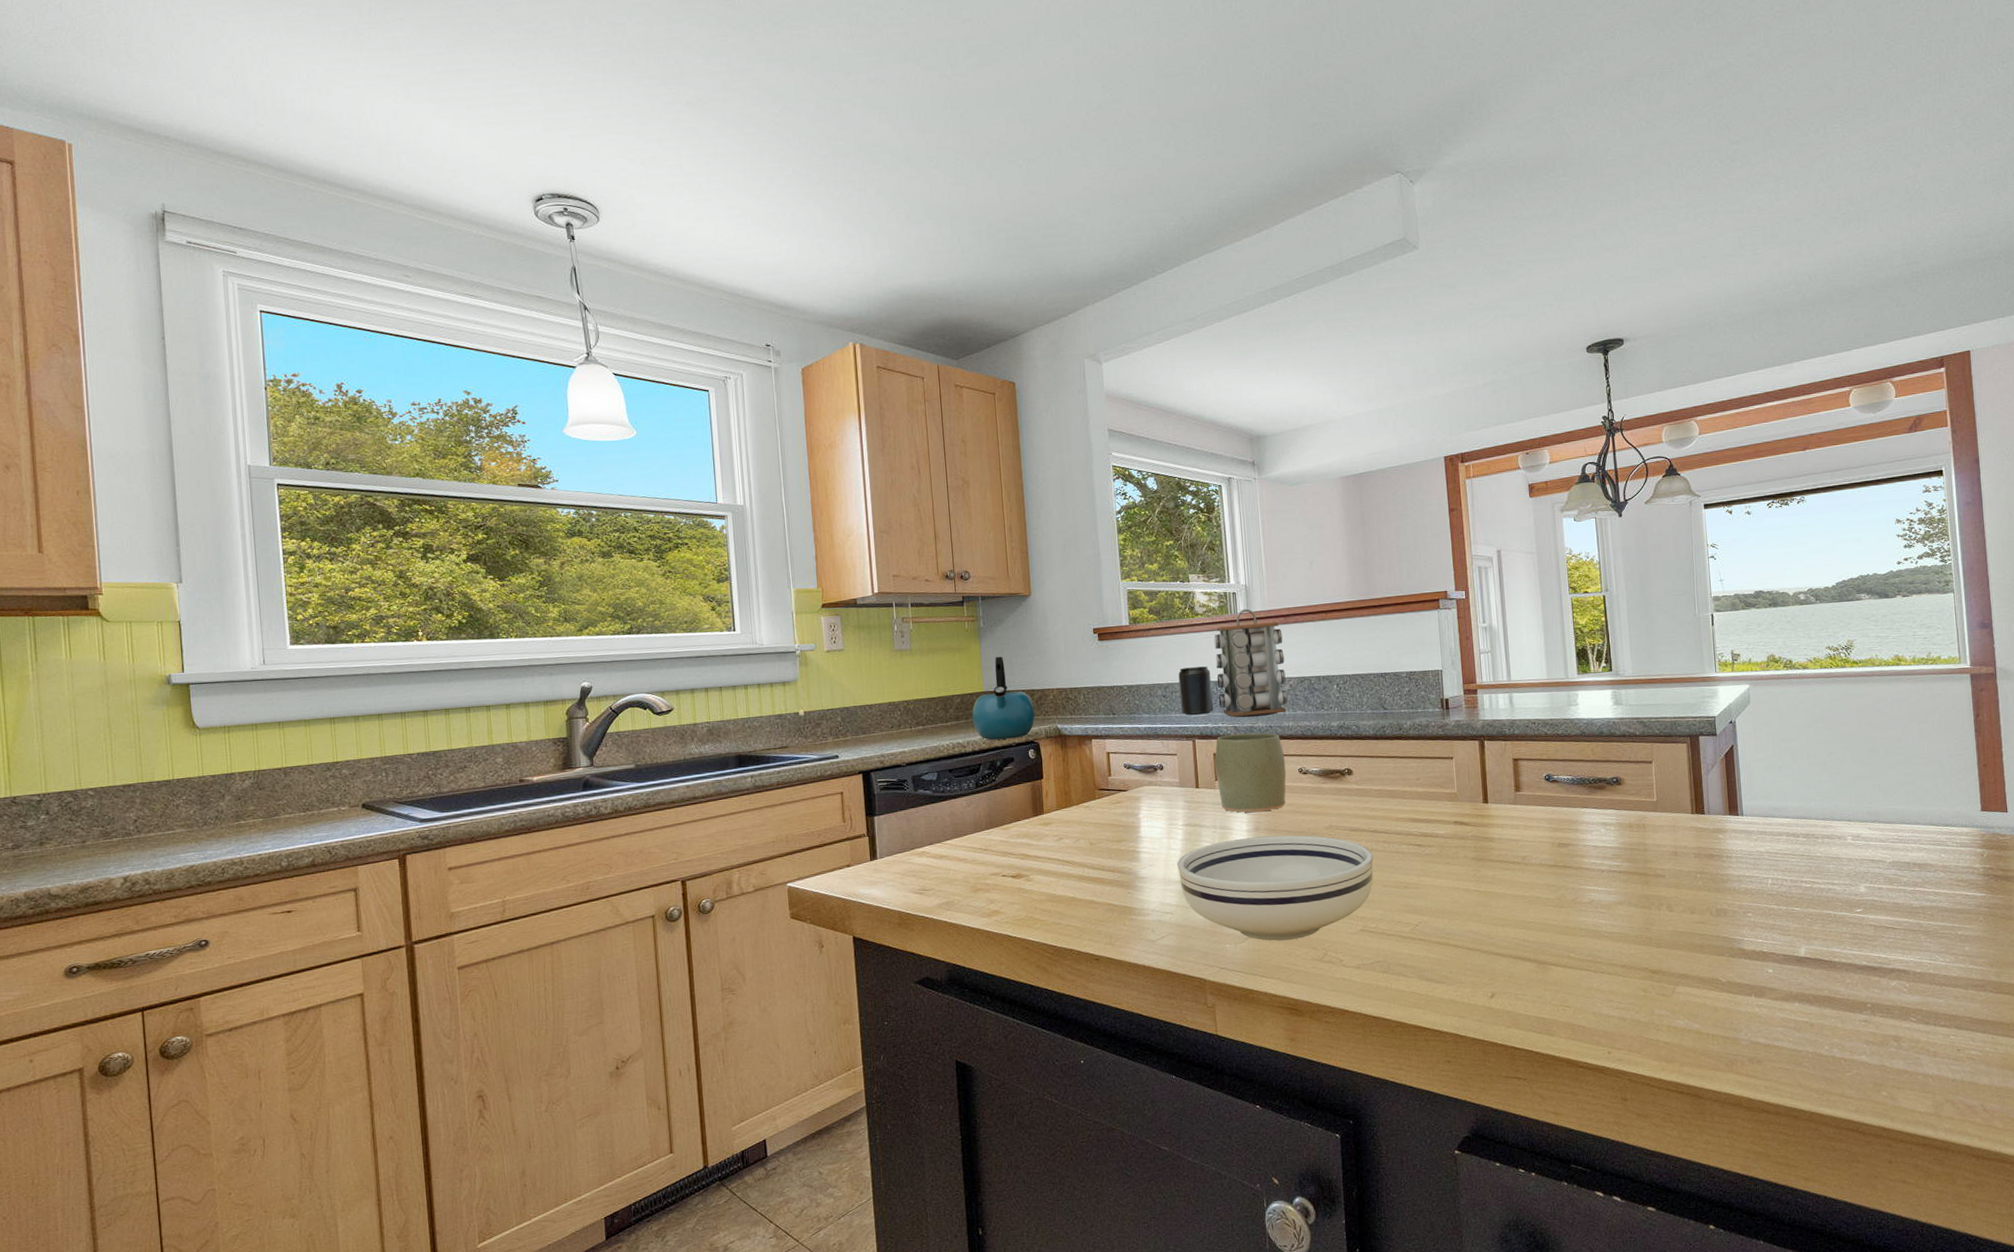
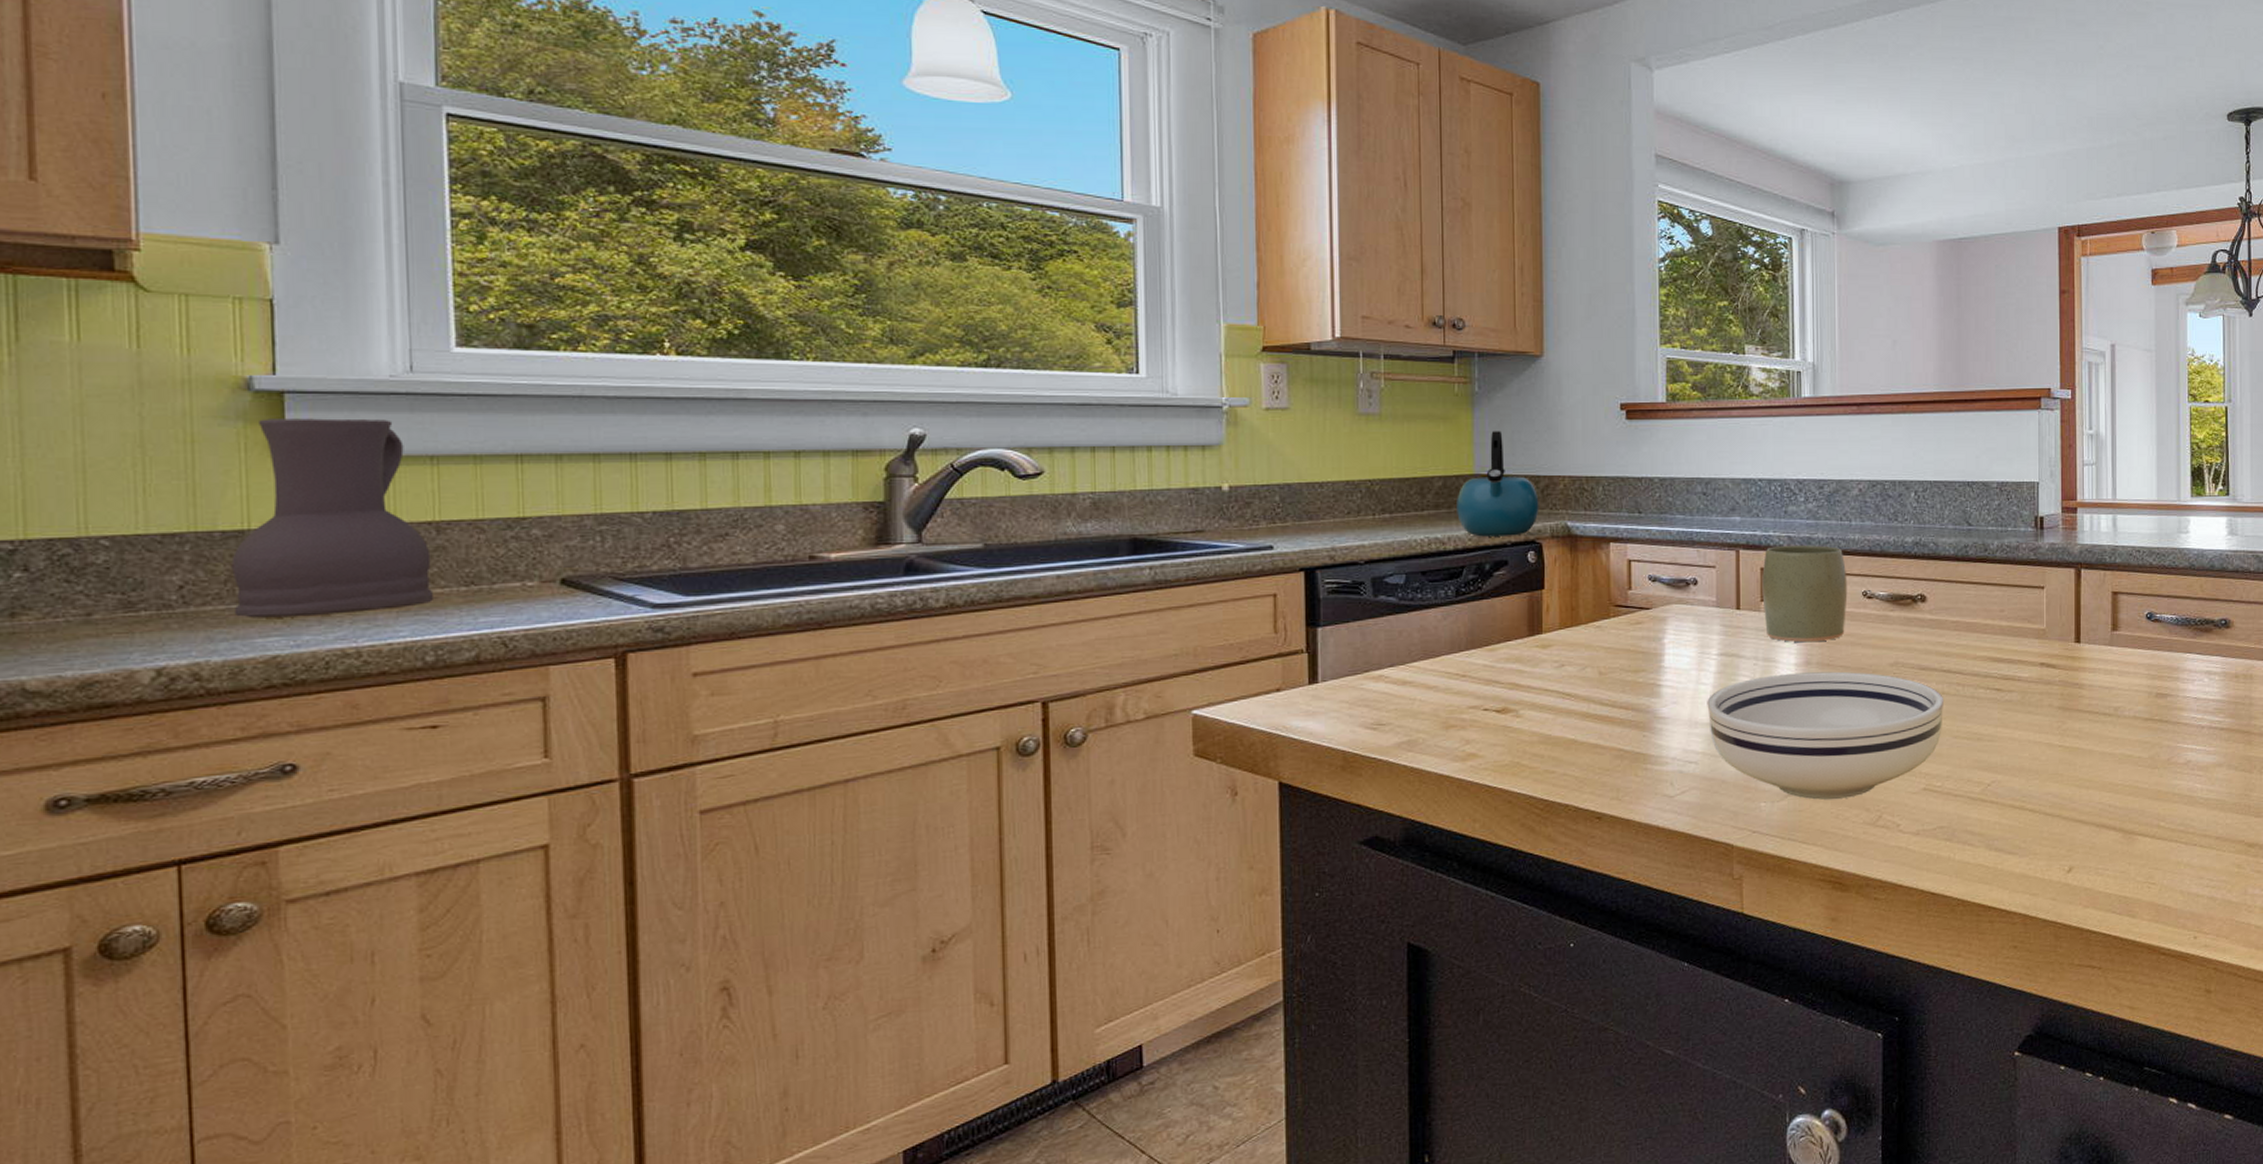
vase: none [164,698,285,840] -> present [231,418,435,619]
soda can: present [1178,666,1214,716] -> none [1724,460,1764,520]
spice rack: present [1213,608,1288,718] -> none [1770,392,1855,526]

